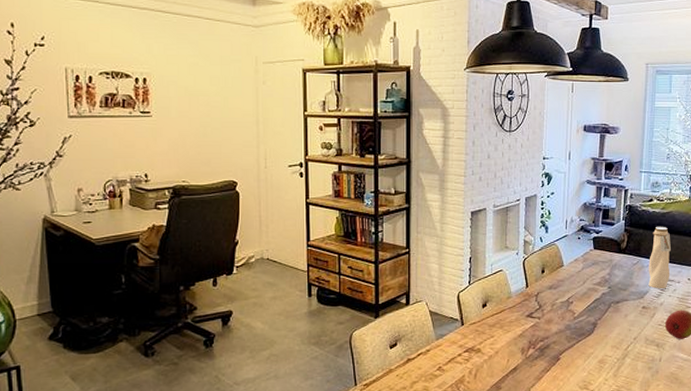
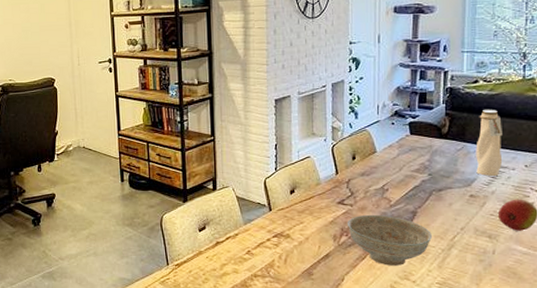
decorative bowl: none [534,326,609,376] -> present [347,214,432,266]

